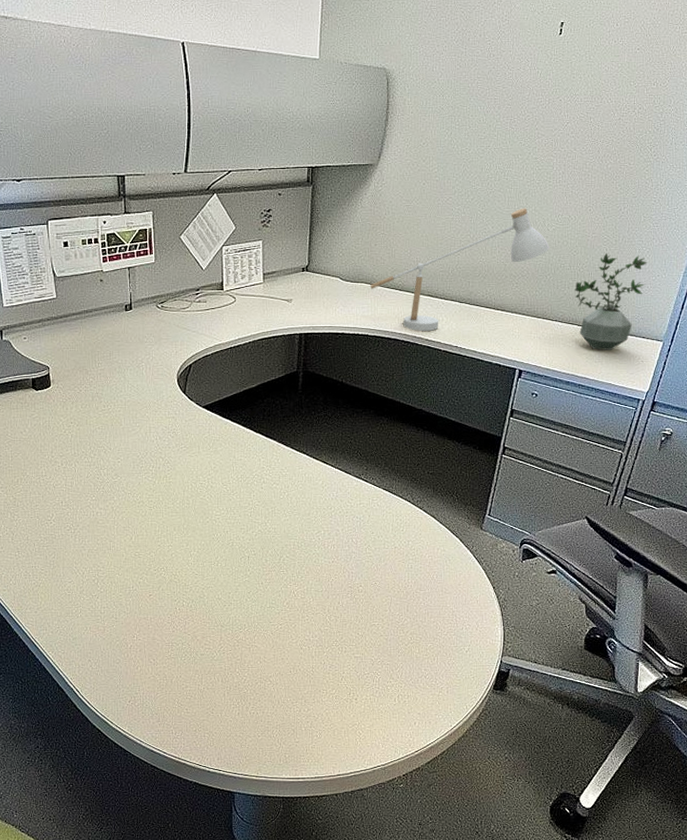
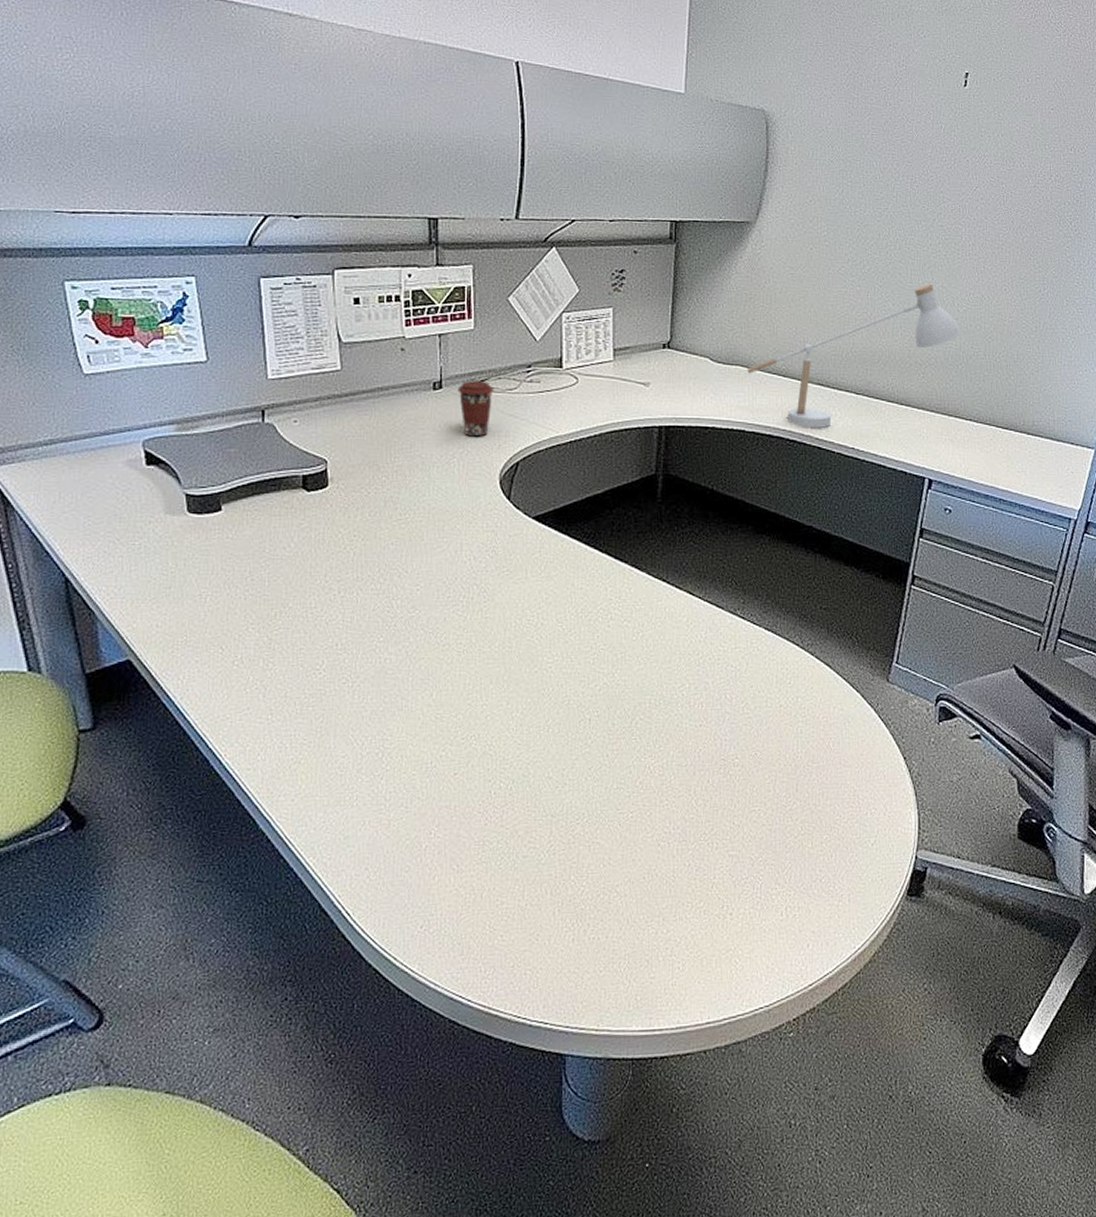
coffee cup: none [144,303,171,346] -> present [458,381,494,437]
potted plant: present [575,252,648,350] -> none [991,340,1073,458]

